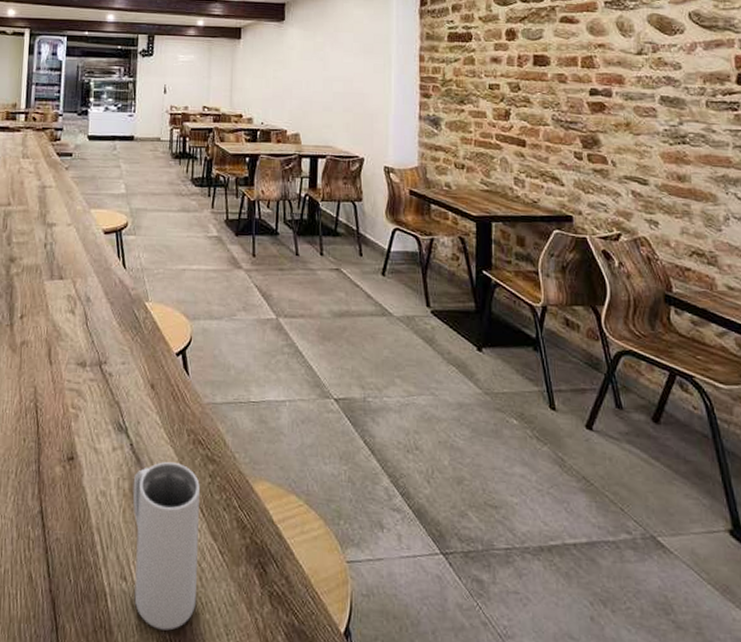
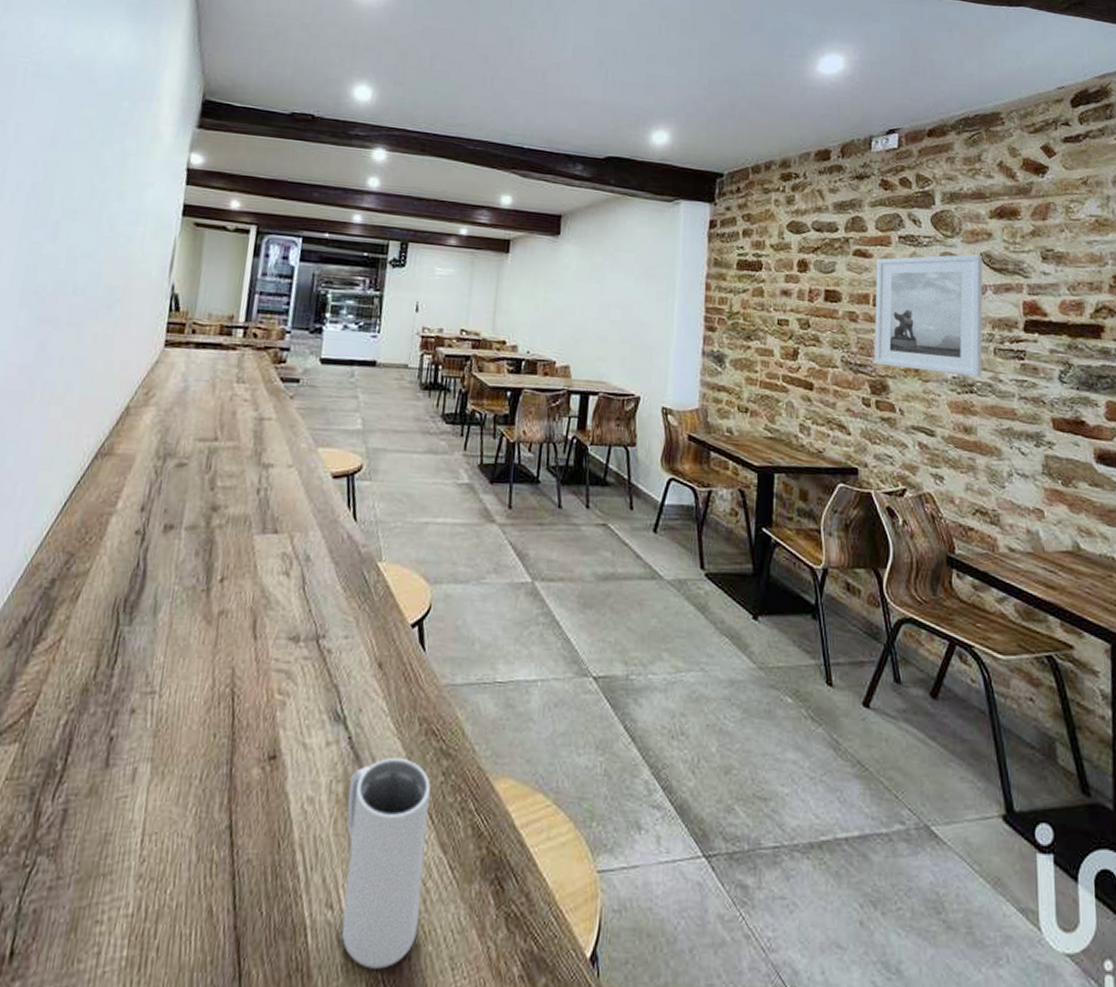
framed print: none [583,13,695,129] -> present [873,254,983,377]

